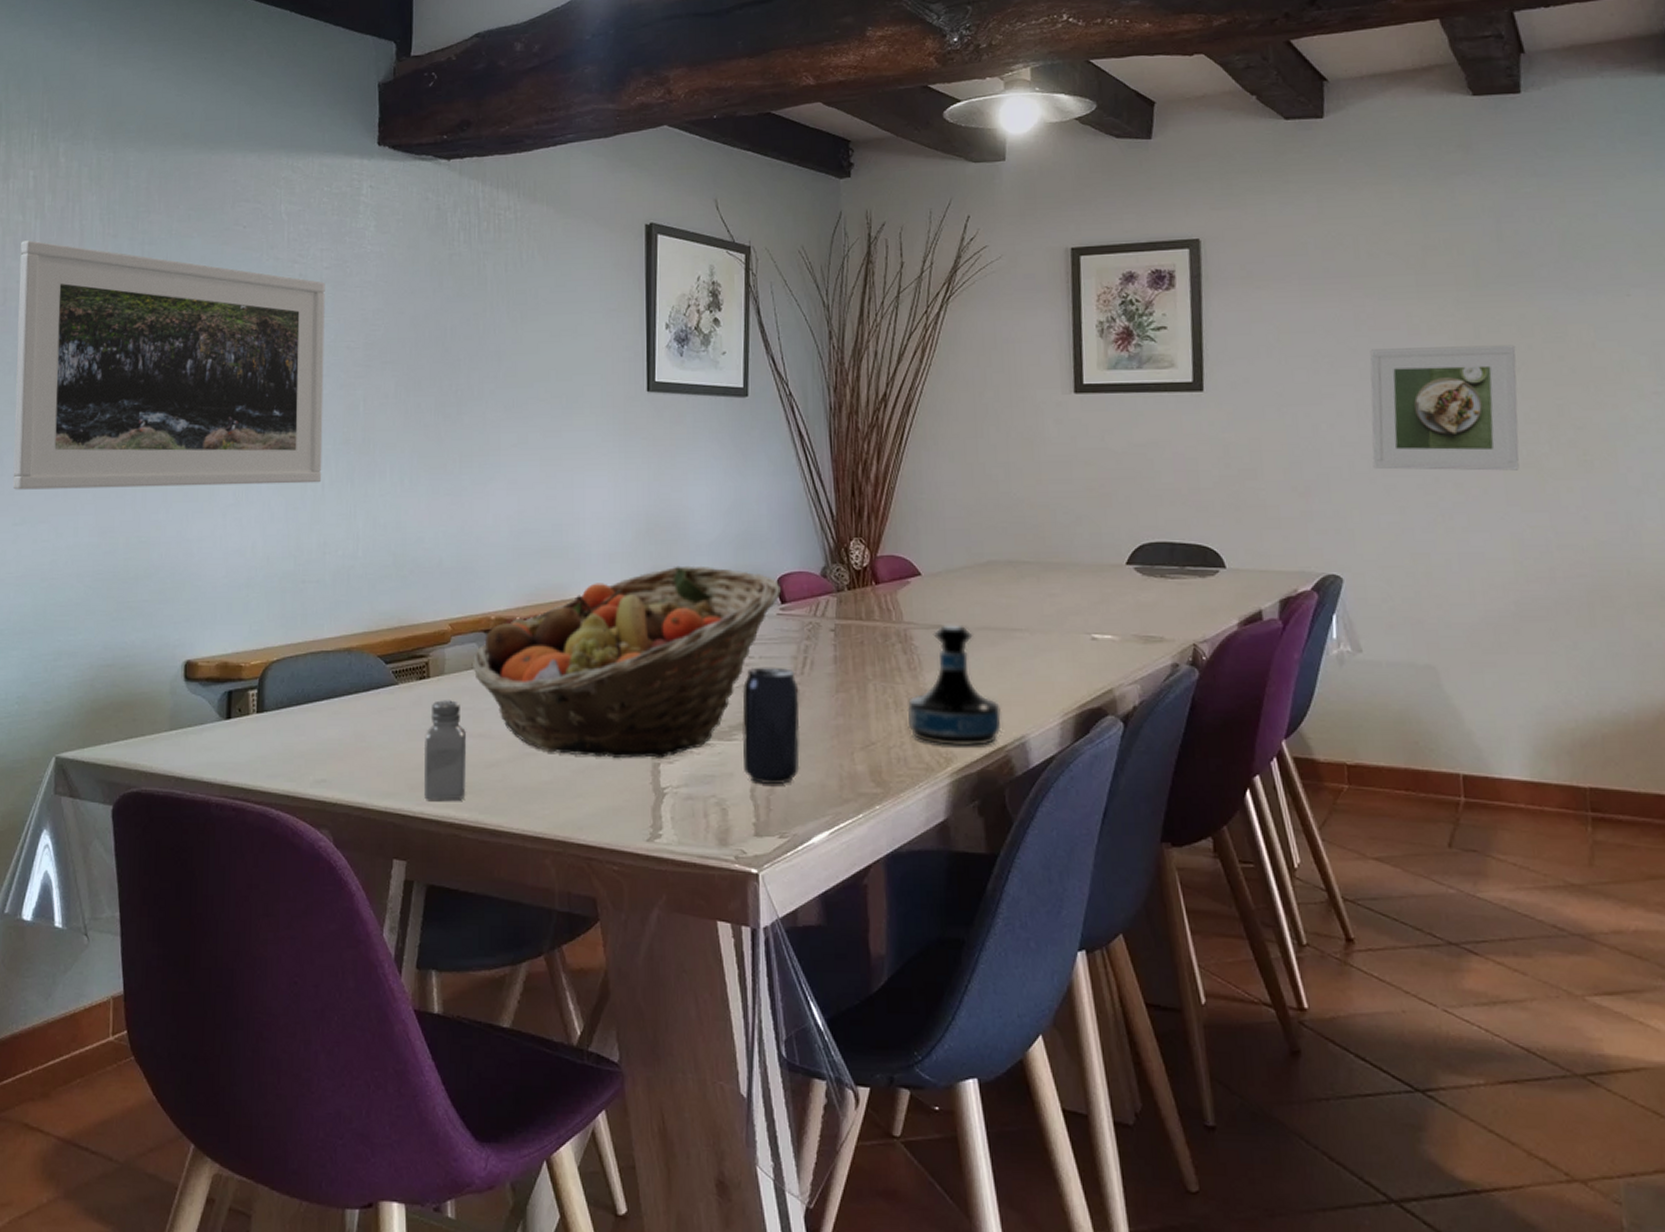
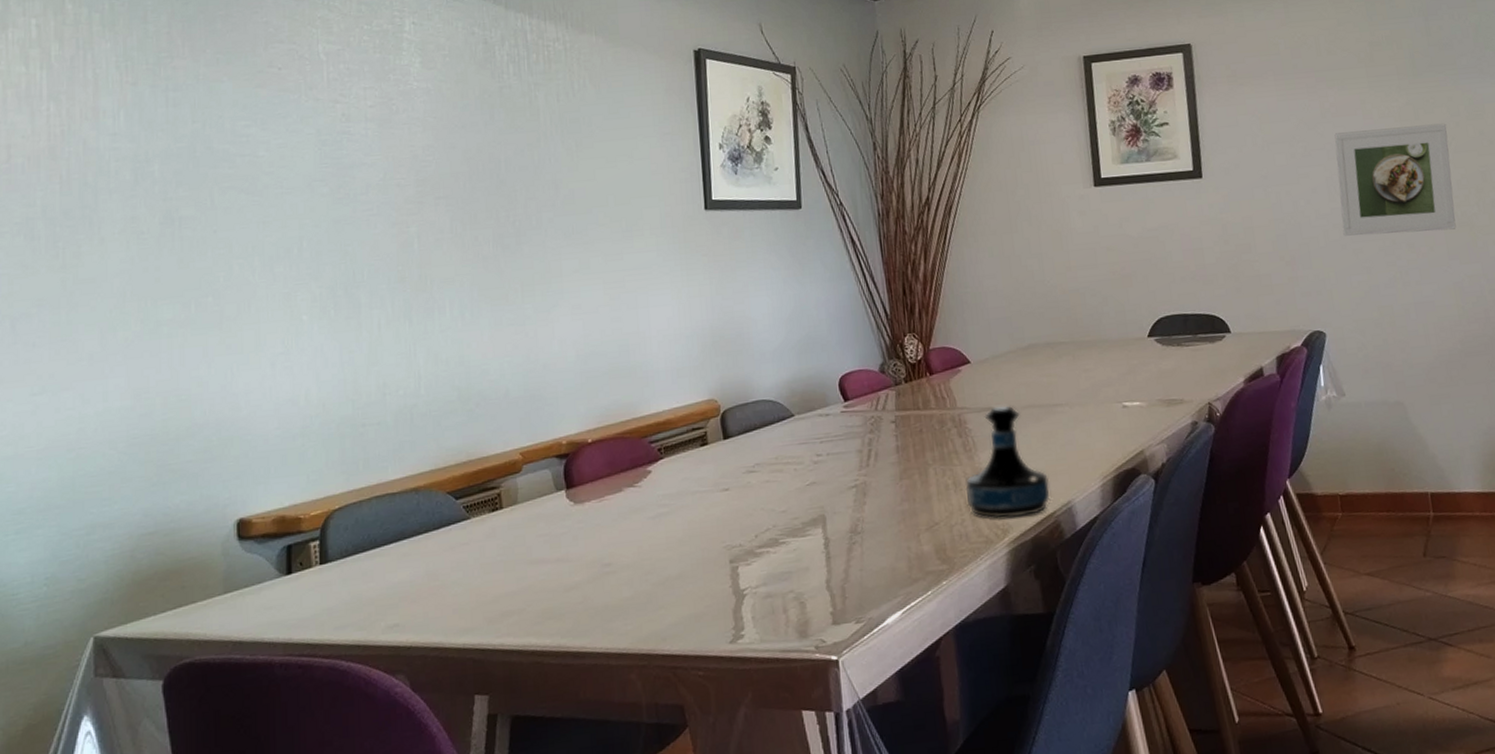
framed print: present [12,240,325,490] -> none [25,92,378,358]
saltshaker: present [423,700,466,800] -> none [500,528,546,631]
fruit basket: present [471,565,782,758] -> none [545,372,844,569]
beverage can: present [742,667,800,784] -> none [812,462,871,575]

